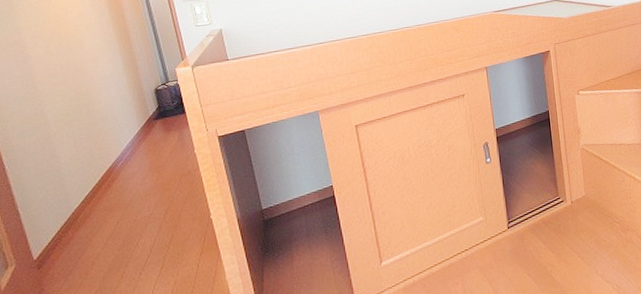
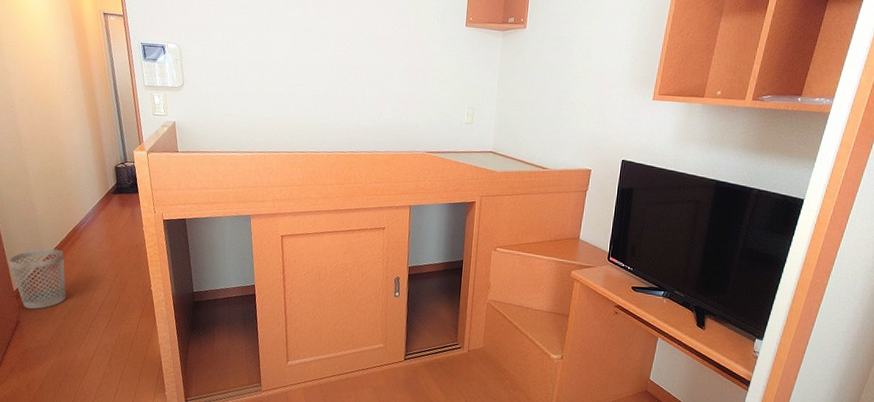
wastebasket: none [24,197,104,278] -> present [8,248,66,309]

